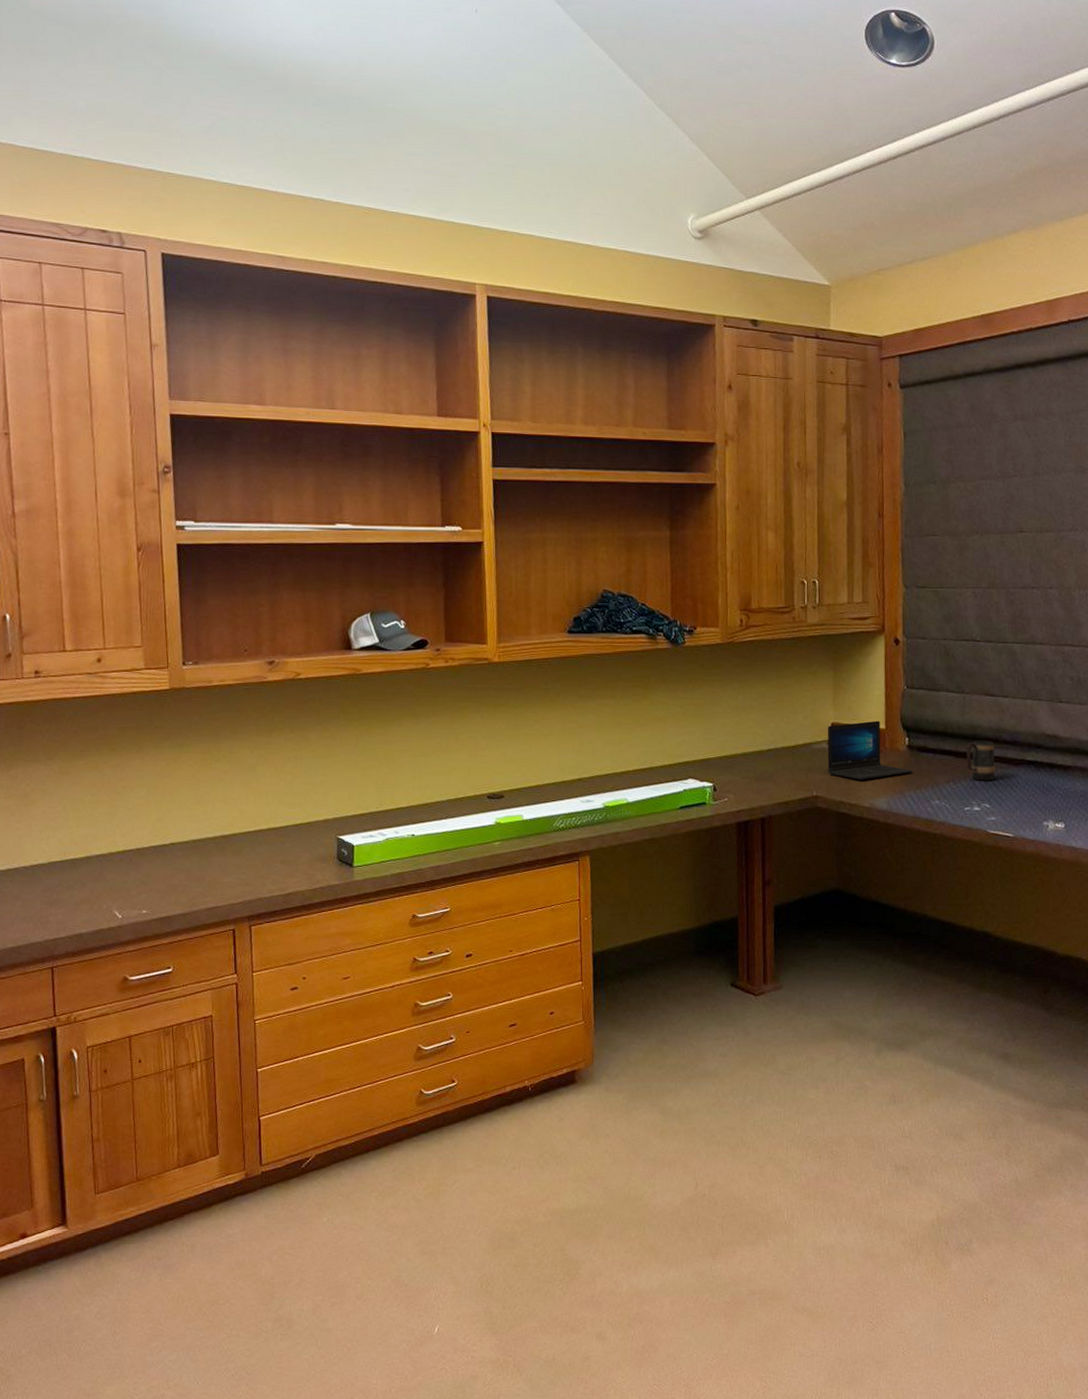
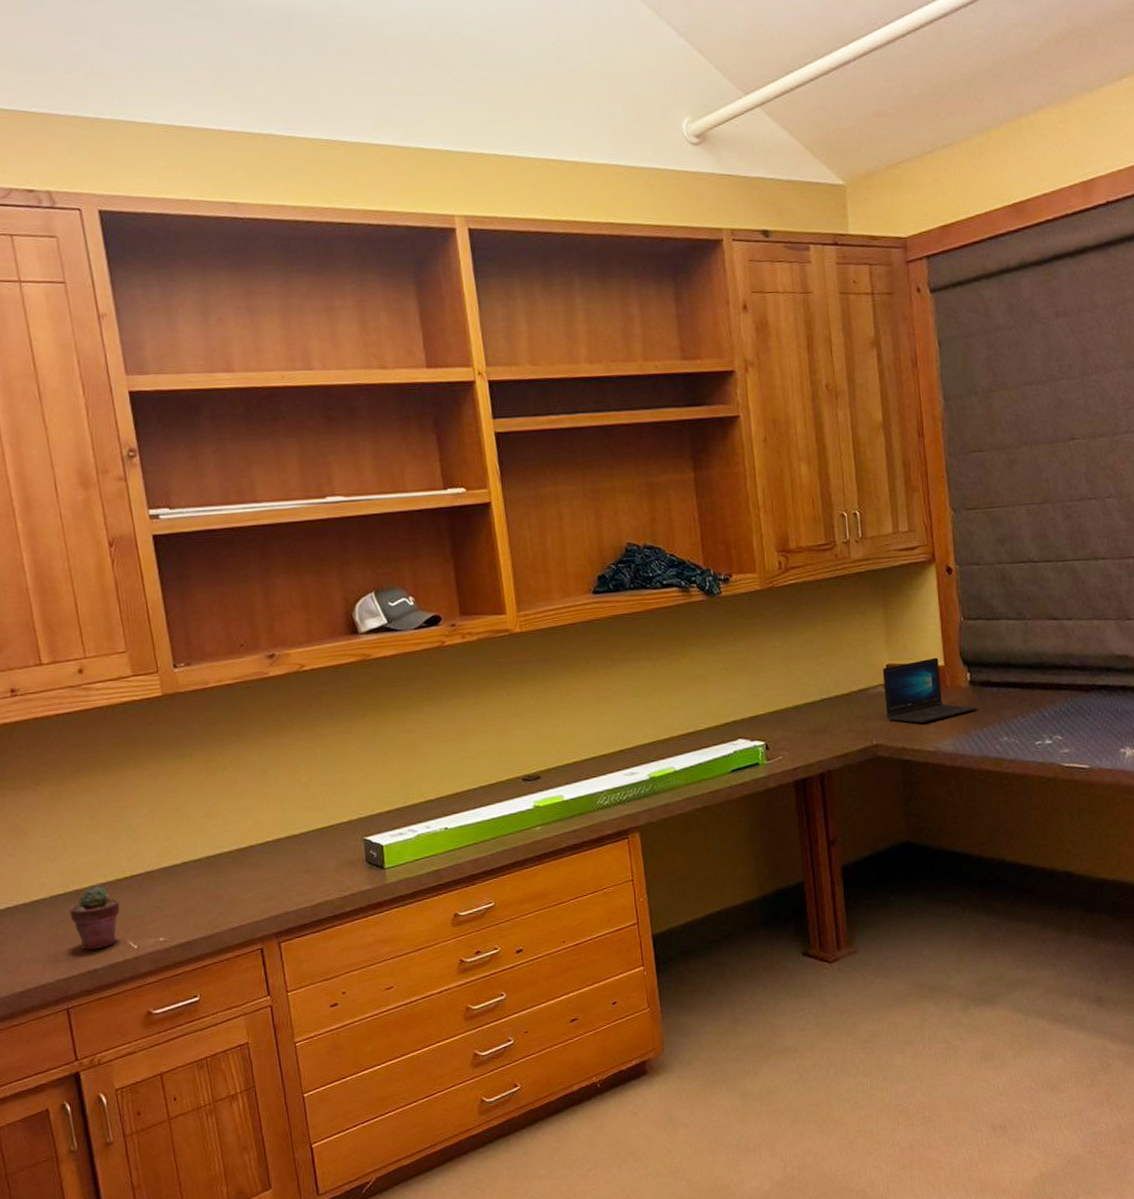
potted succulent: none [64,856,110,916] -> present [69,885,120,951]
mug: present [965,741,996,781] -> none [1032,668,1066,712]

